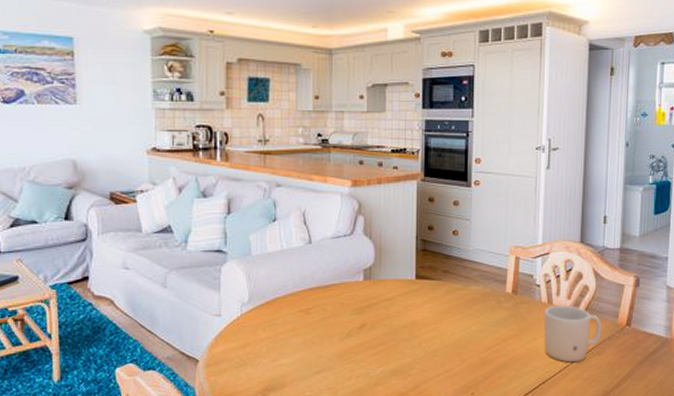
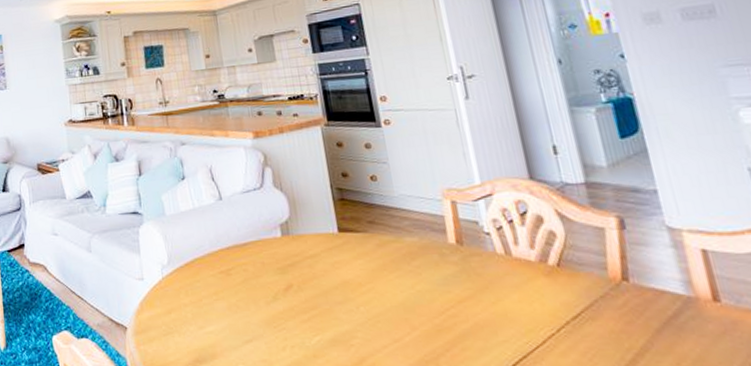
mug: present [543,305,602,363] -> none [502,256,590,331]

